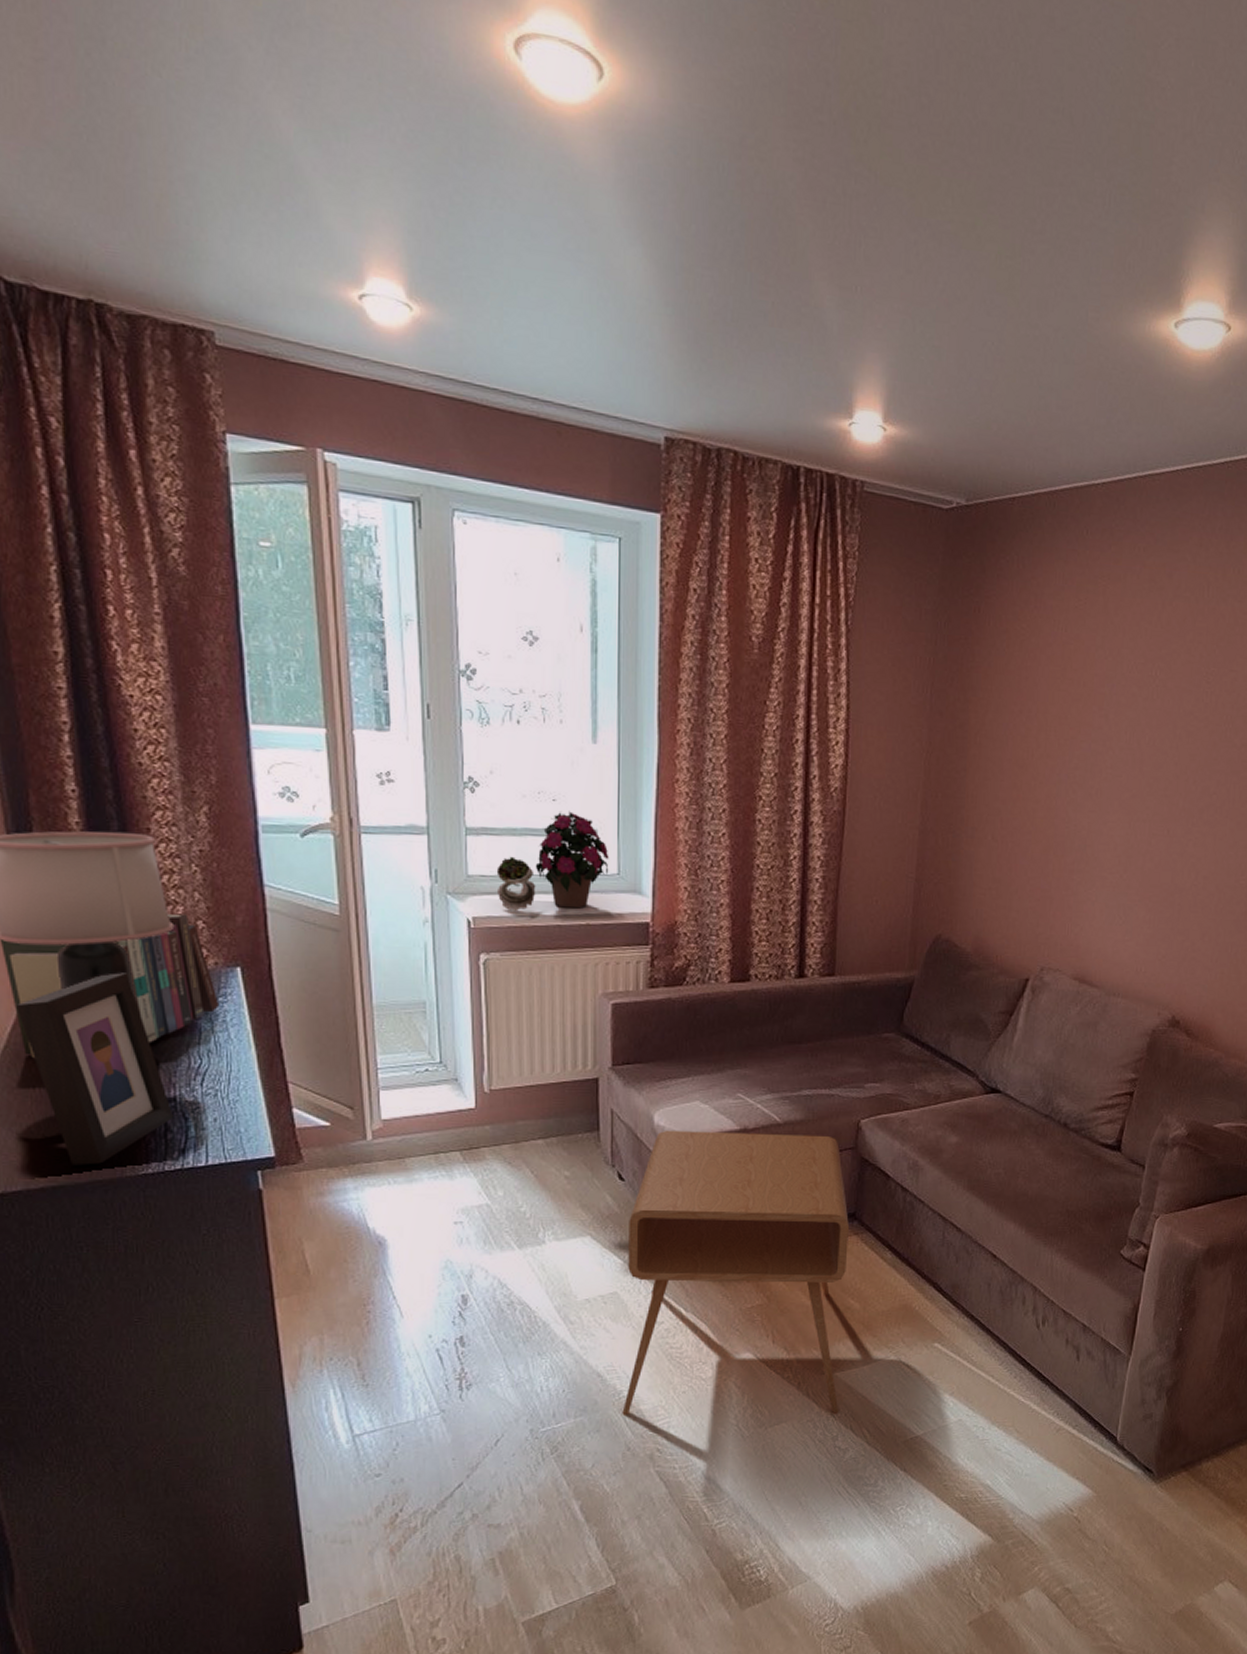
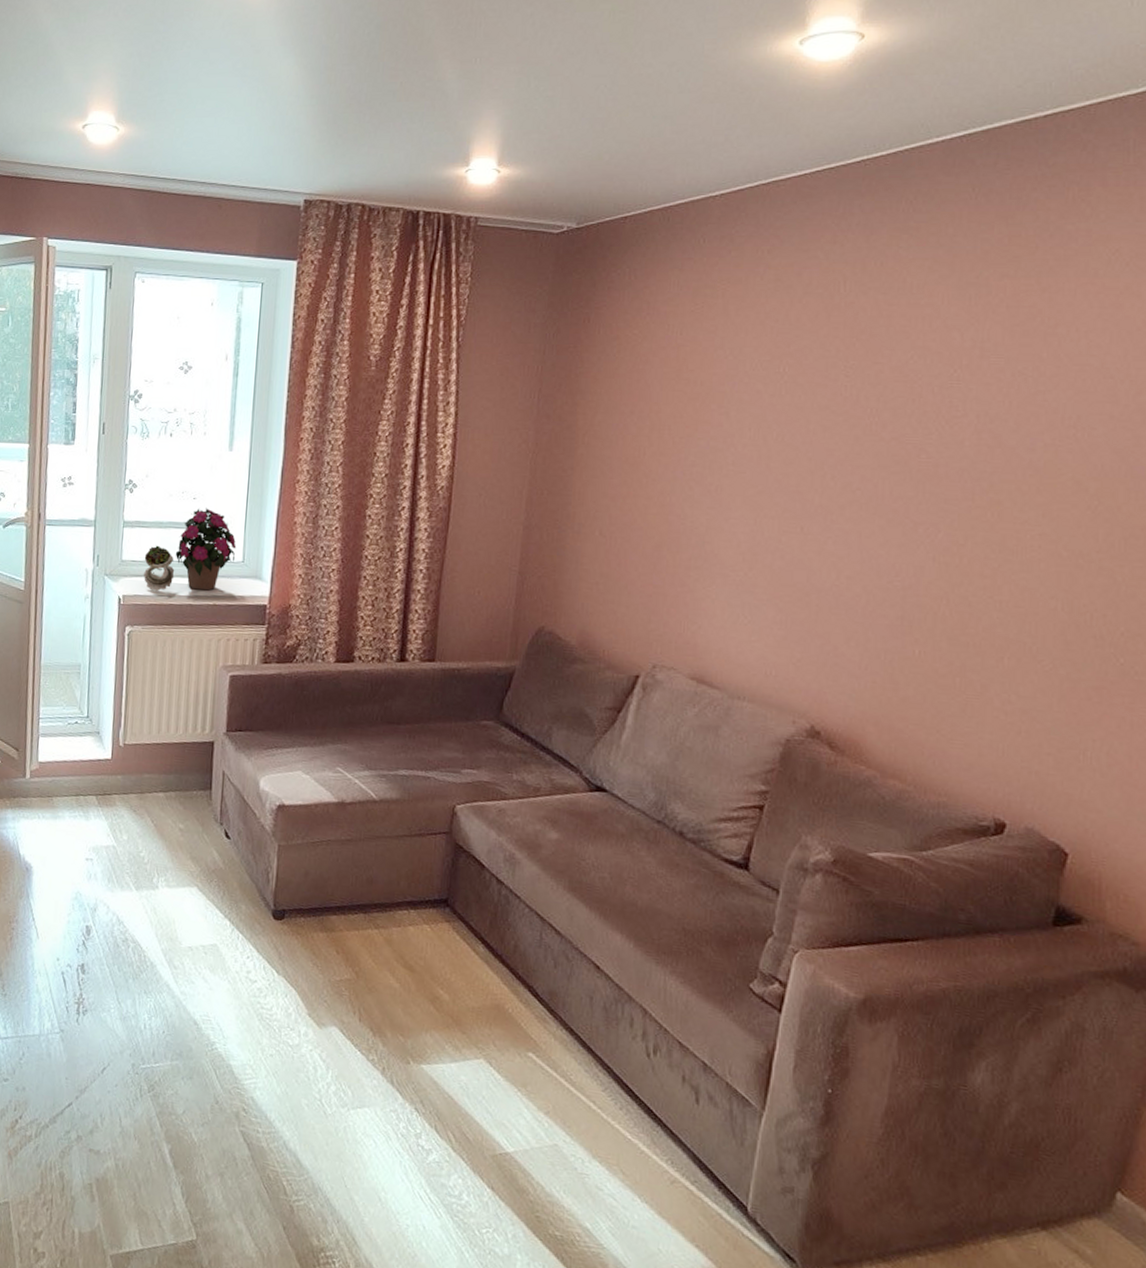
side table: present [622,1130,849,1415] -> none [213,795,441,1109]

